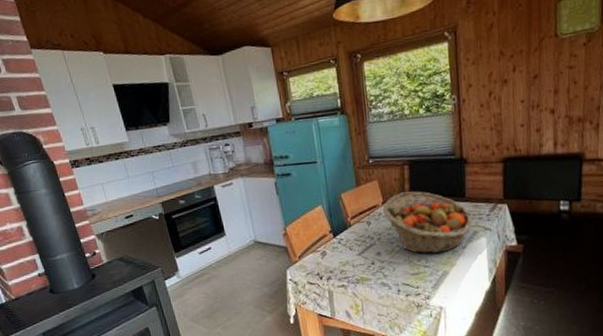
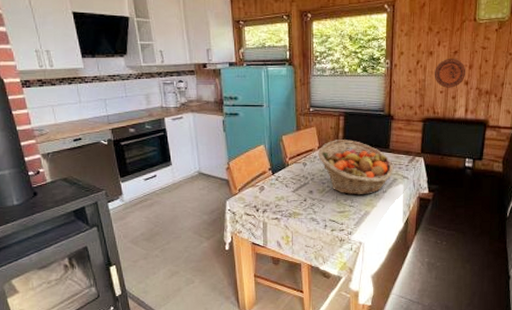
decorative plate: none [512,84,551,120] -> present [435,59,466,88]

